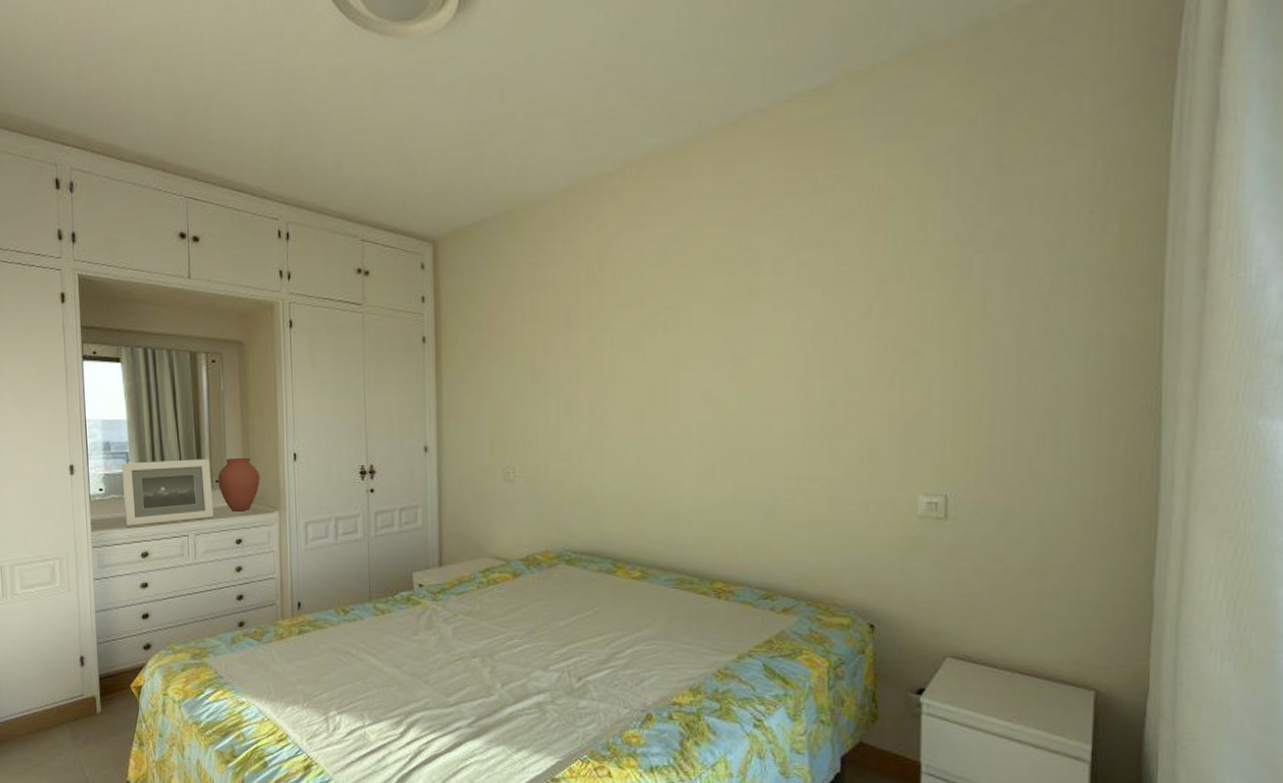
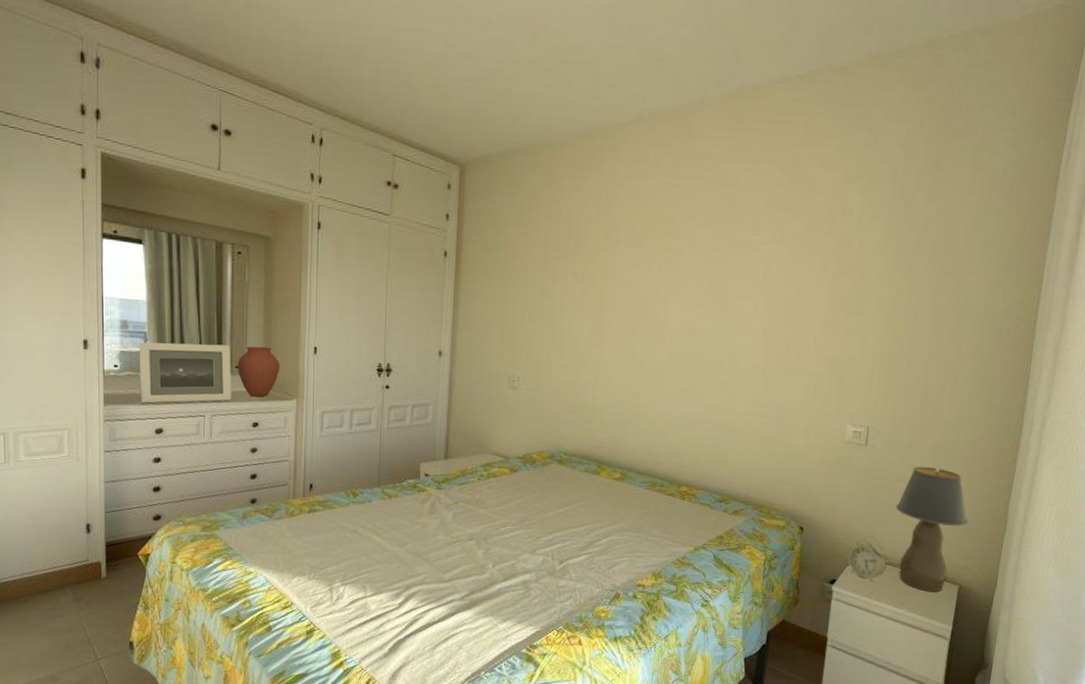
alarm clock: none [937,631,991,690] -> present [847,535,887,582]
table lamp: none [995,540,1098,701] -> present [895,466,969,593]

